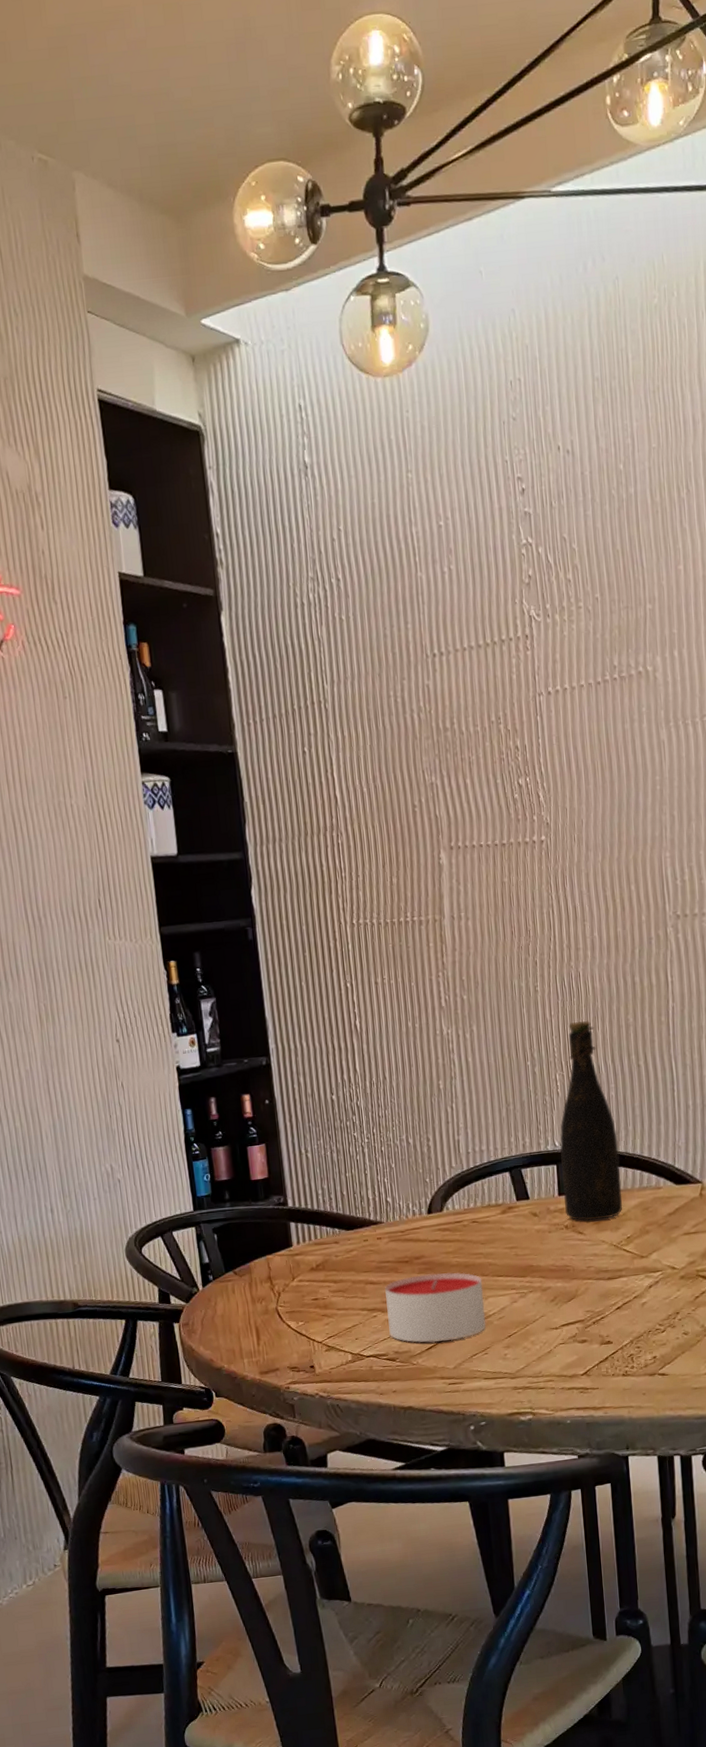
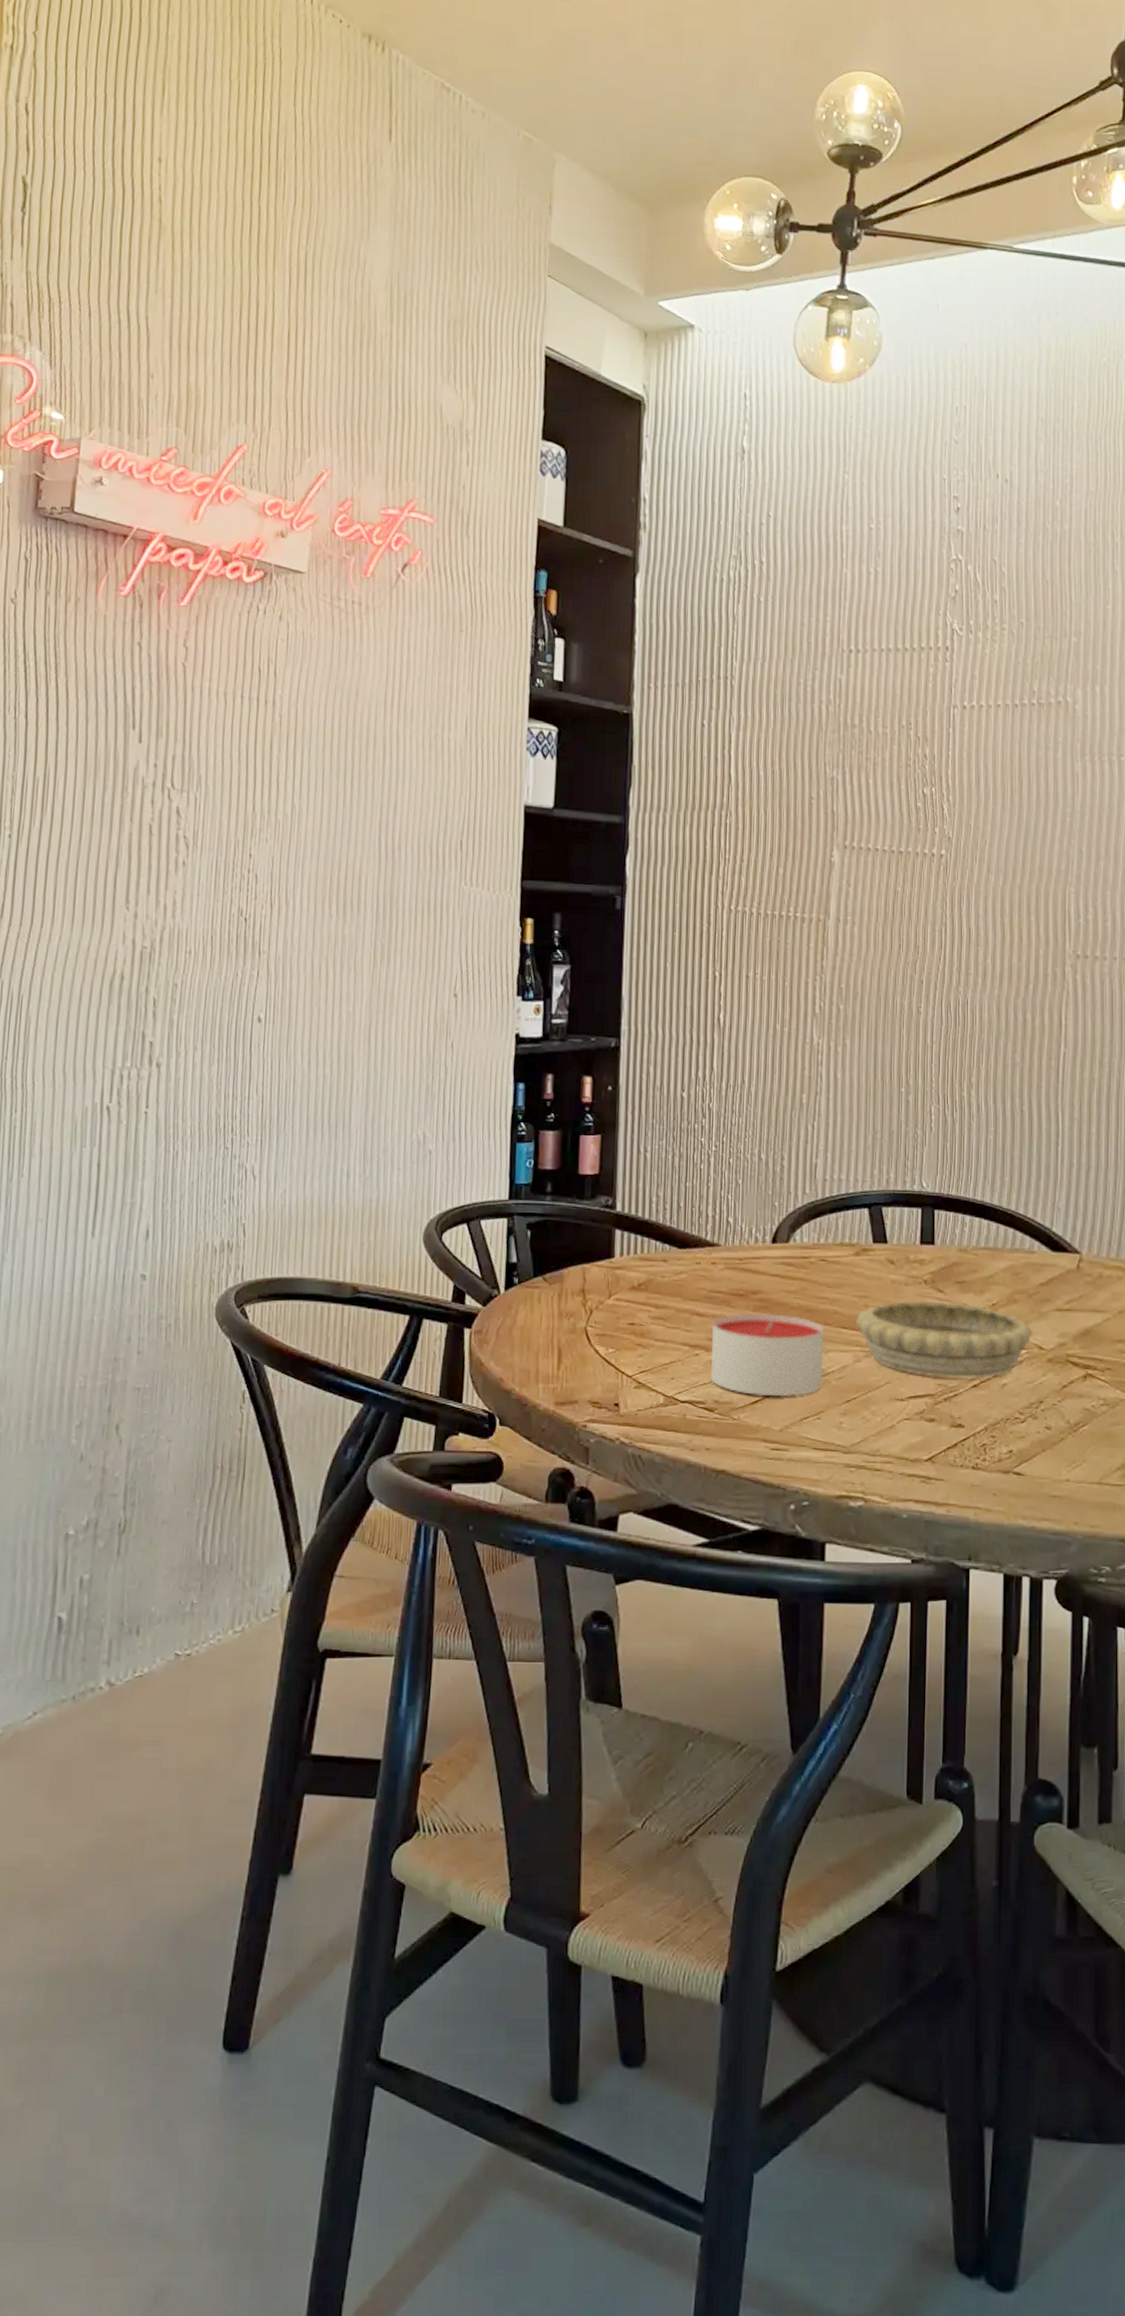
decorative bowl: none [509,1240,666,1306] -> present [856,1302,1033,1379]
bottle: present [560,1021,623,1222] -> none [926,1053,992,1279]

